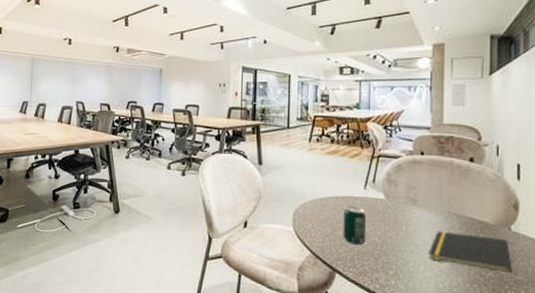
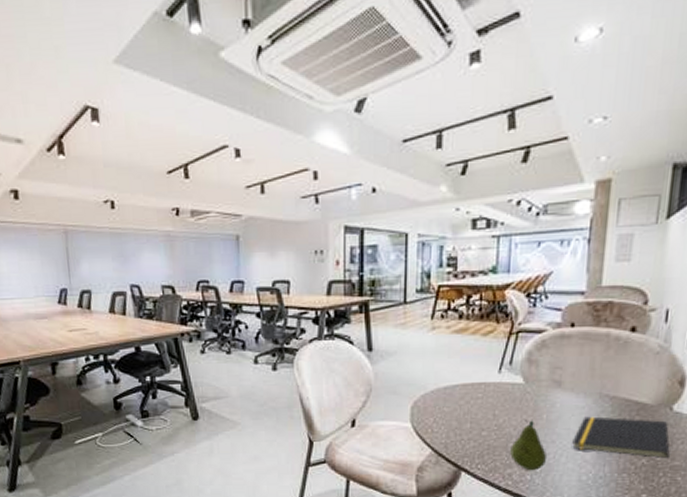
beverage can: present [343,206,366,246] -> none [471,394,499,439]
fruit: none [377,231,408,276] -> present [510,420,548,470]

